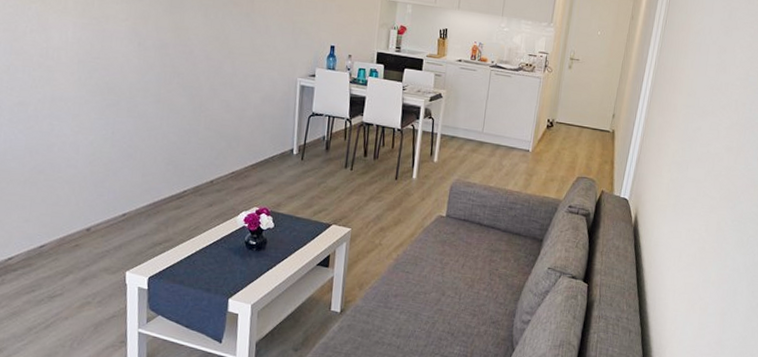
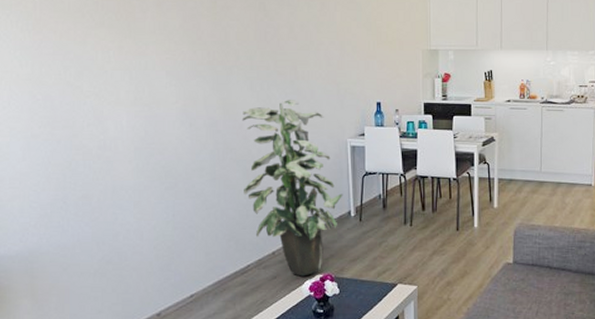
indoor plant: none [187,32,288,208] -> present [241,100,343,277]

